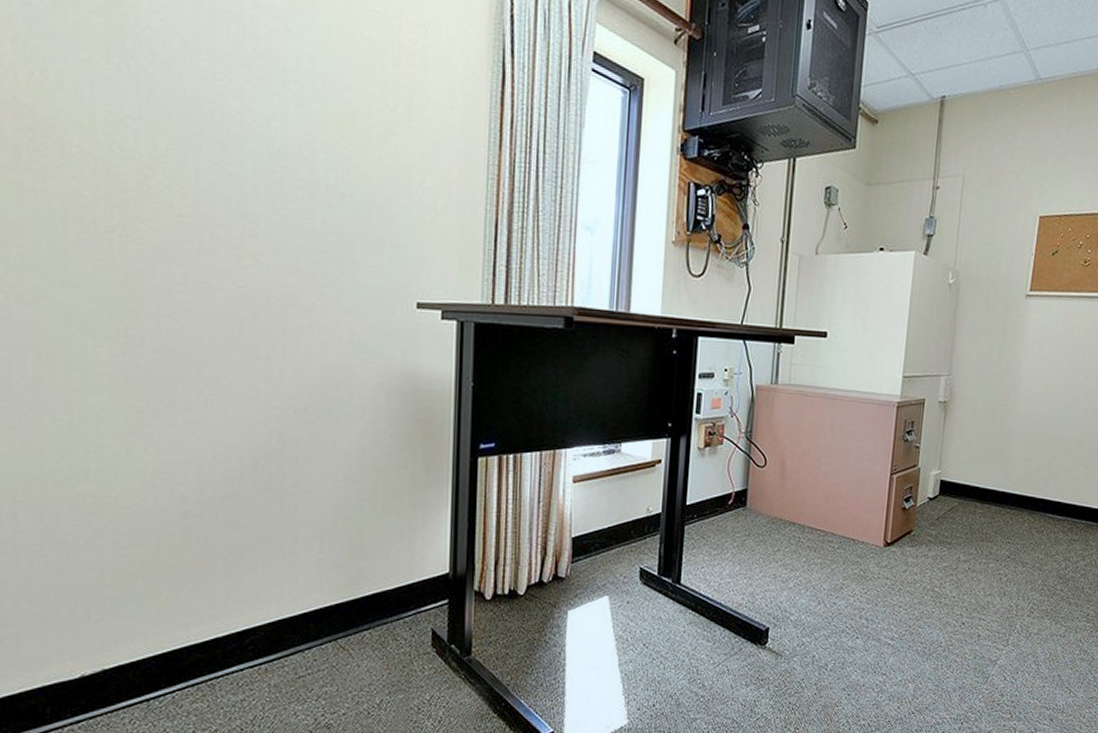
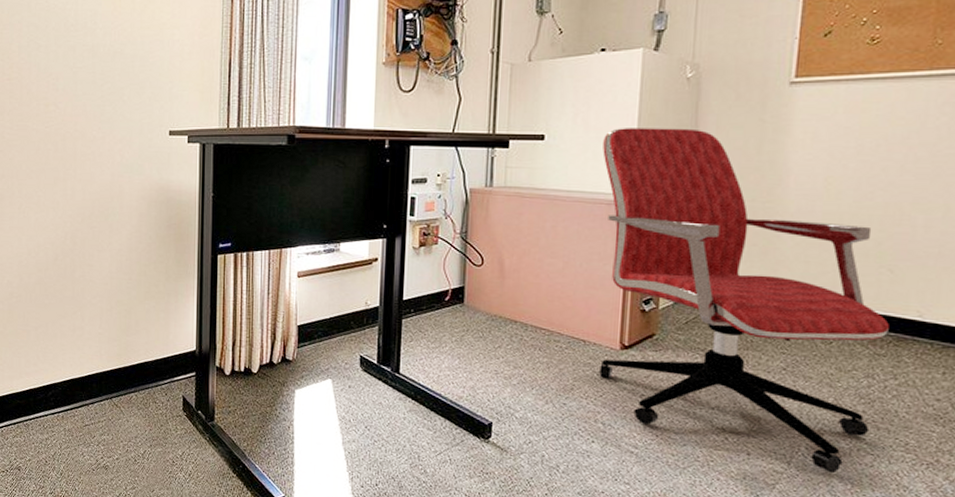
office chair: none [865,329,1082,646] -> present [599,128,889,474]

